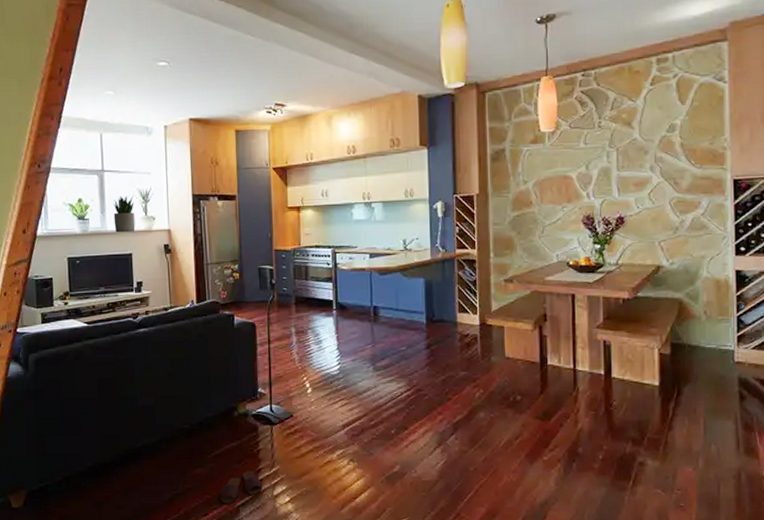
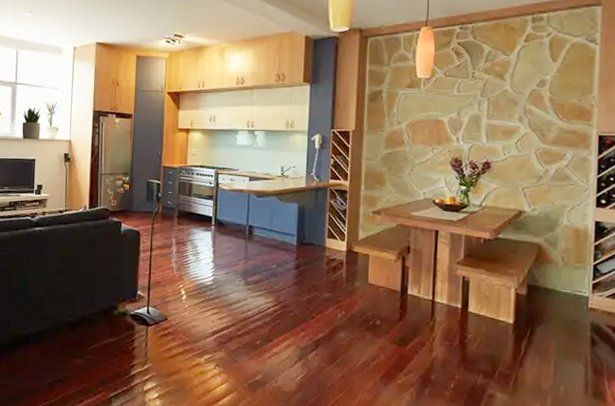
slippers: present [220,470,262,504] -> none [95,365,134,394]

